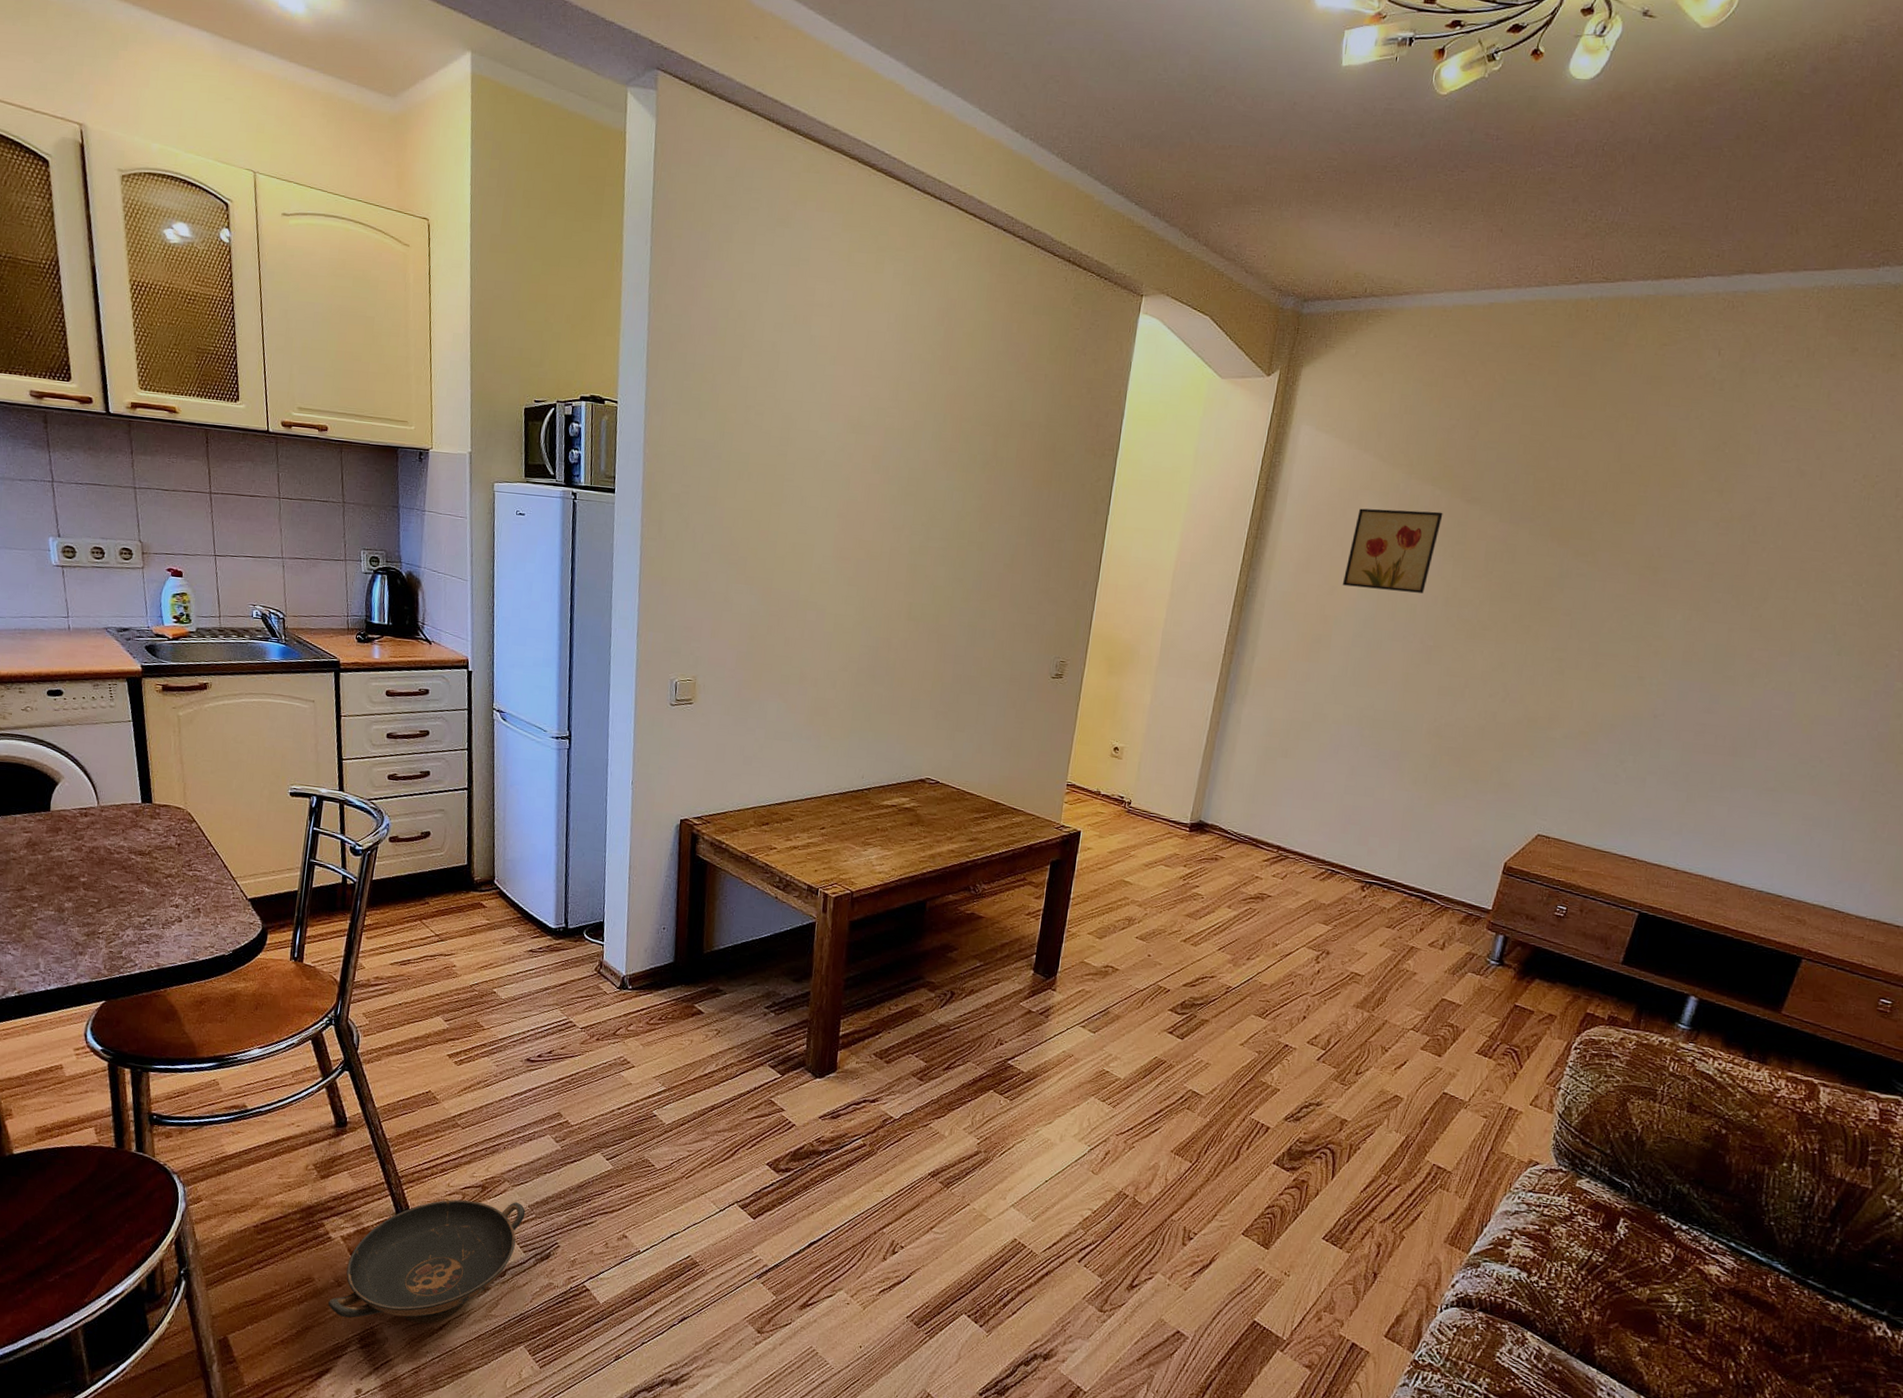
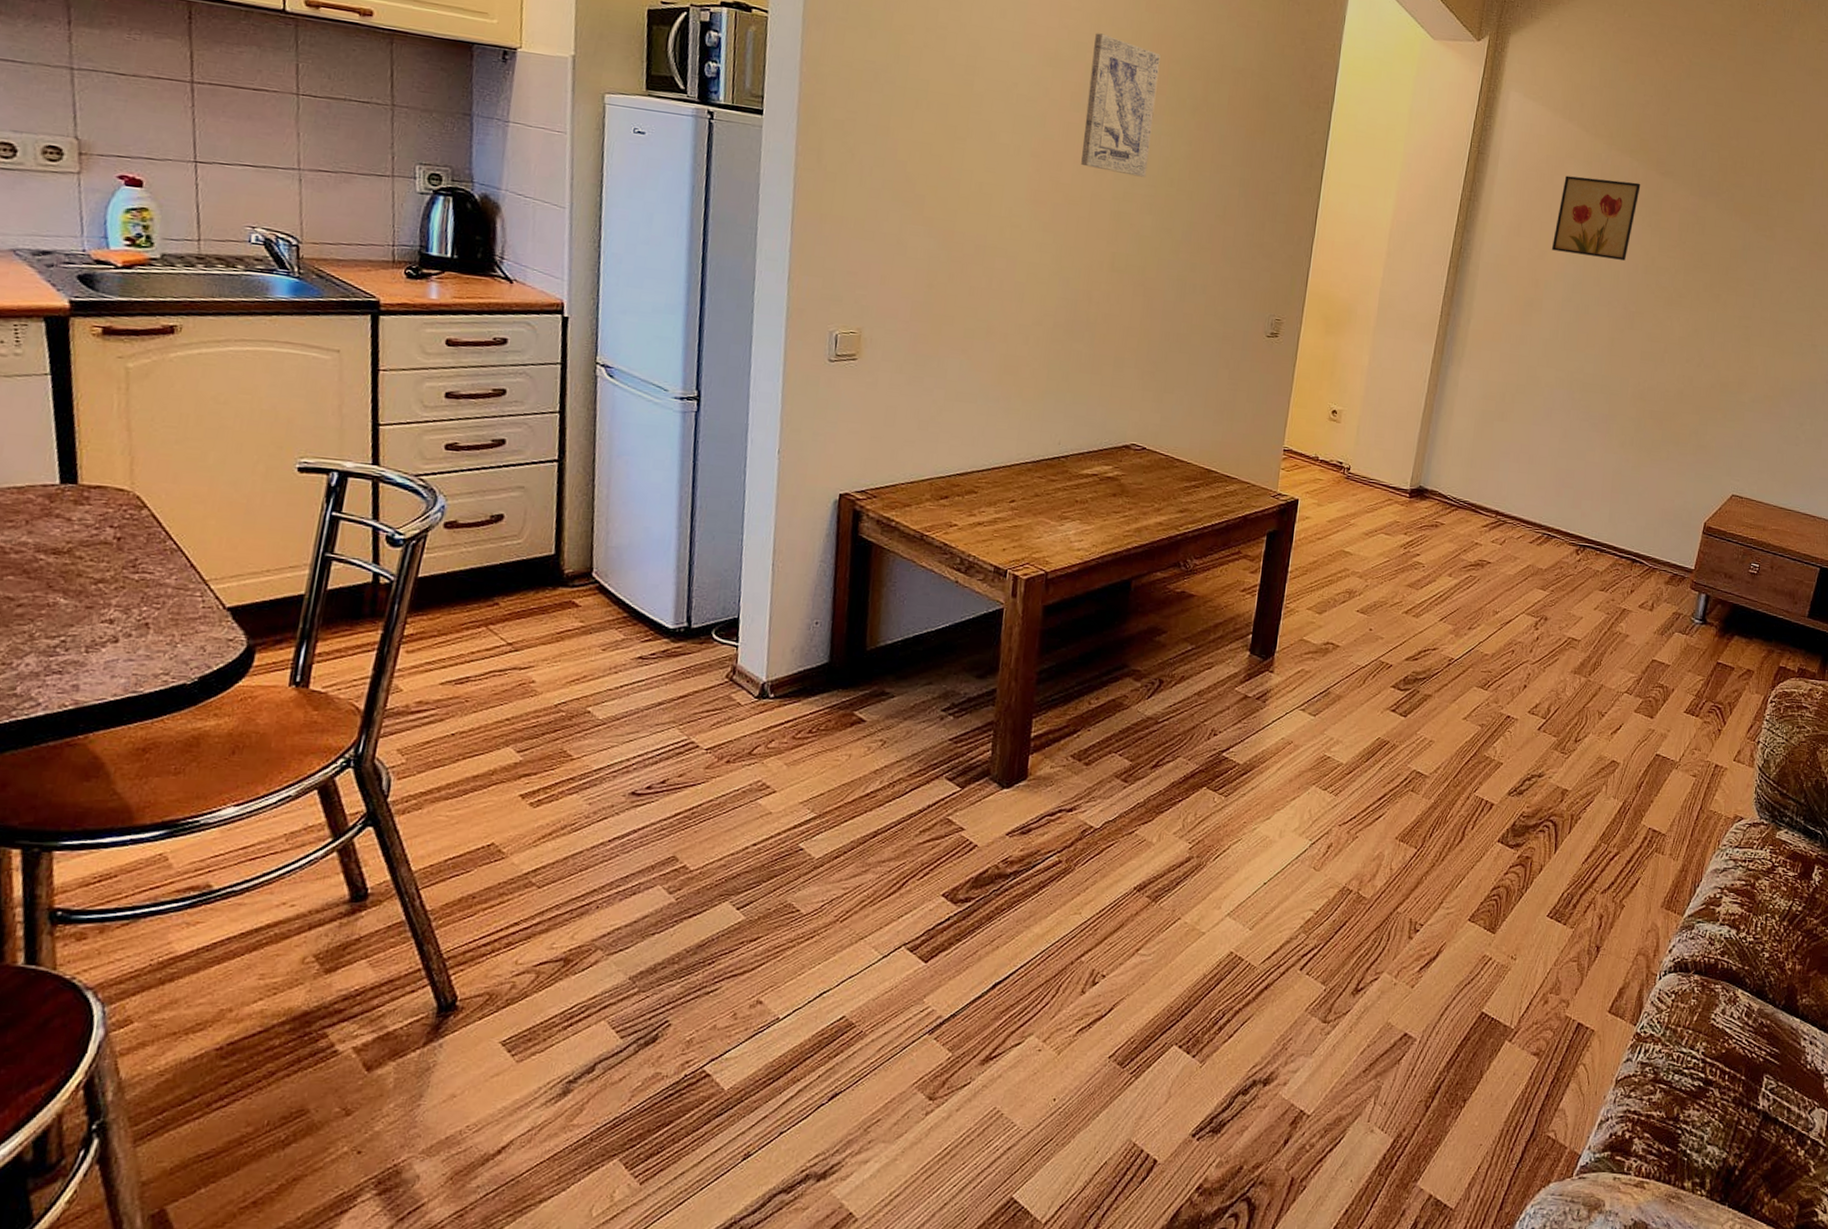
decorative bowl: present [327,1199,526,1324] -> none [328,975,625,1157]
wall art: none [881,398,953,532] -> present [1081,33,1161,178]

